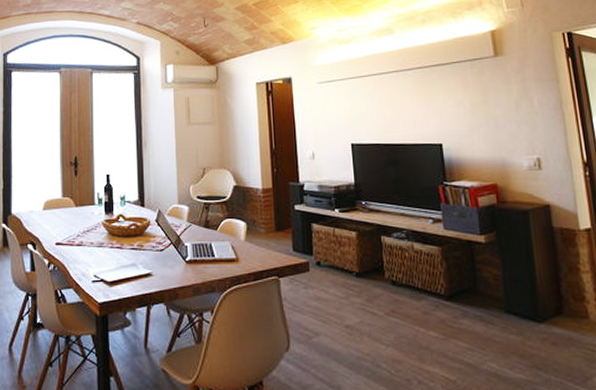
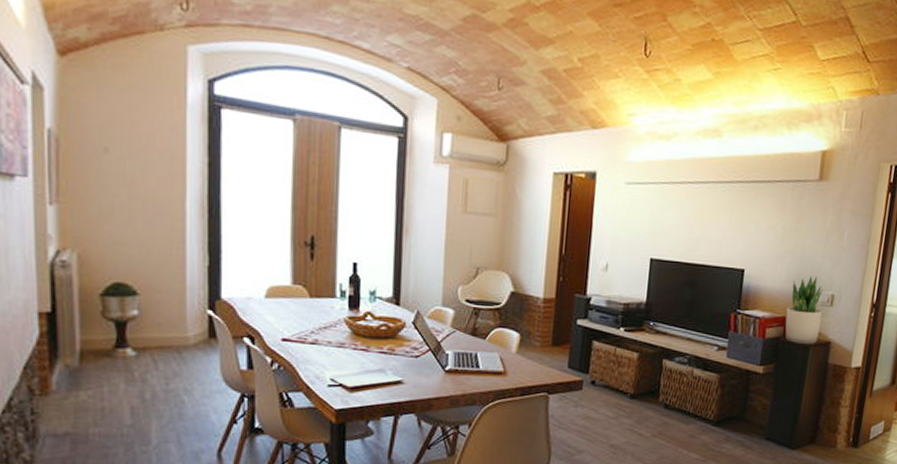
planter: none [494,142,535,210] -> present [785,276,823,345]

